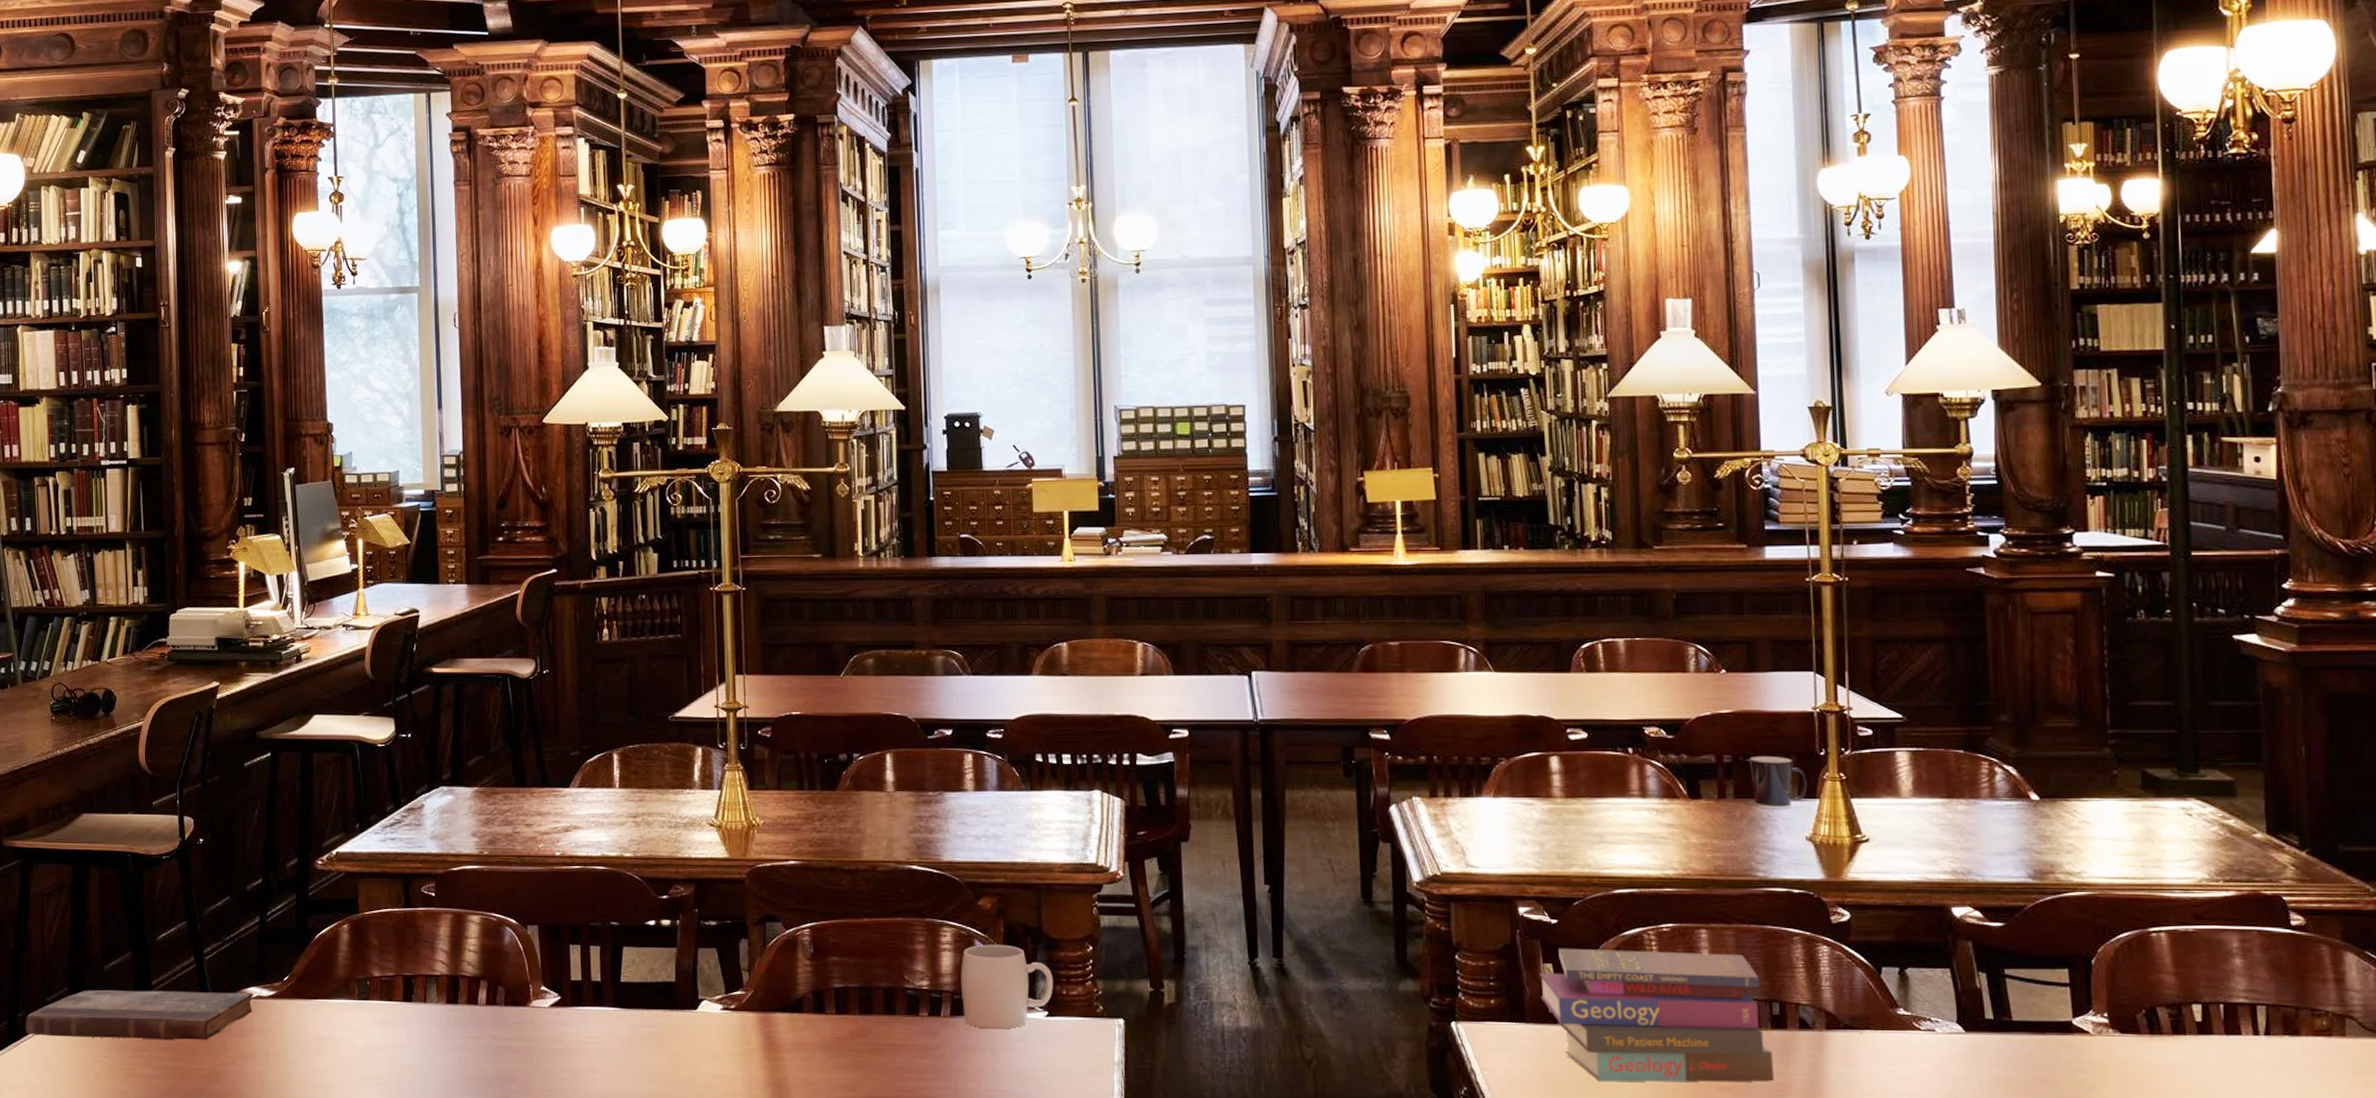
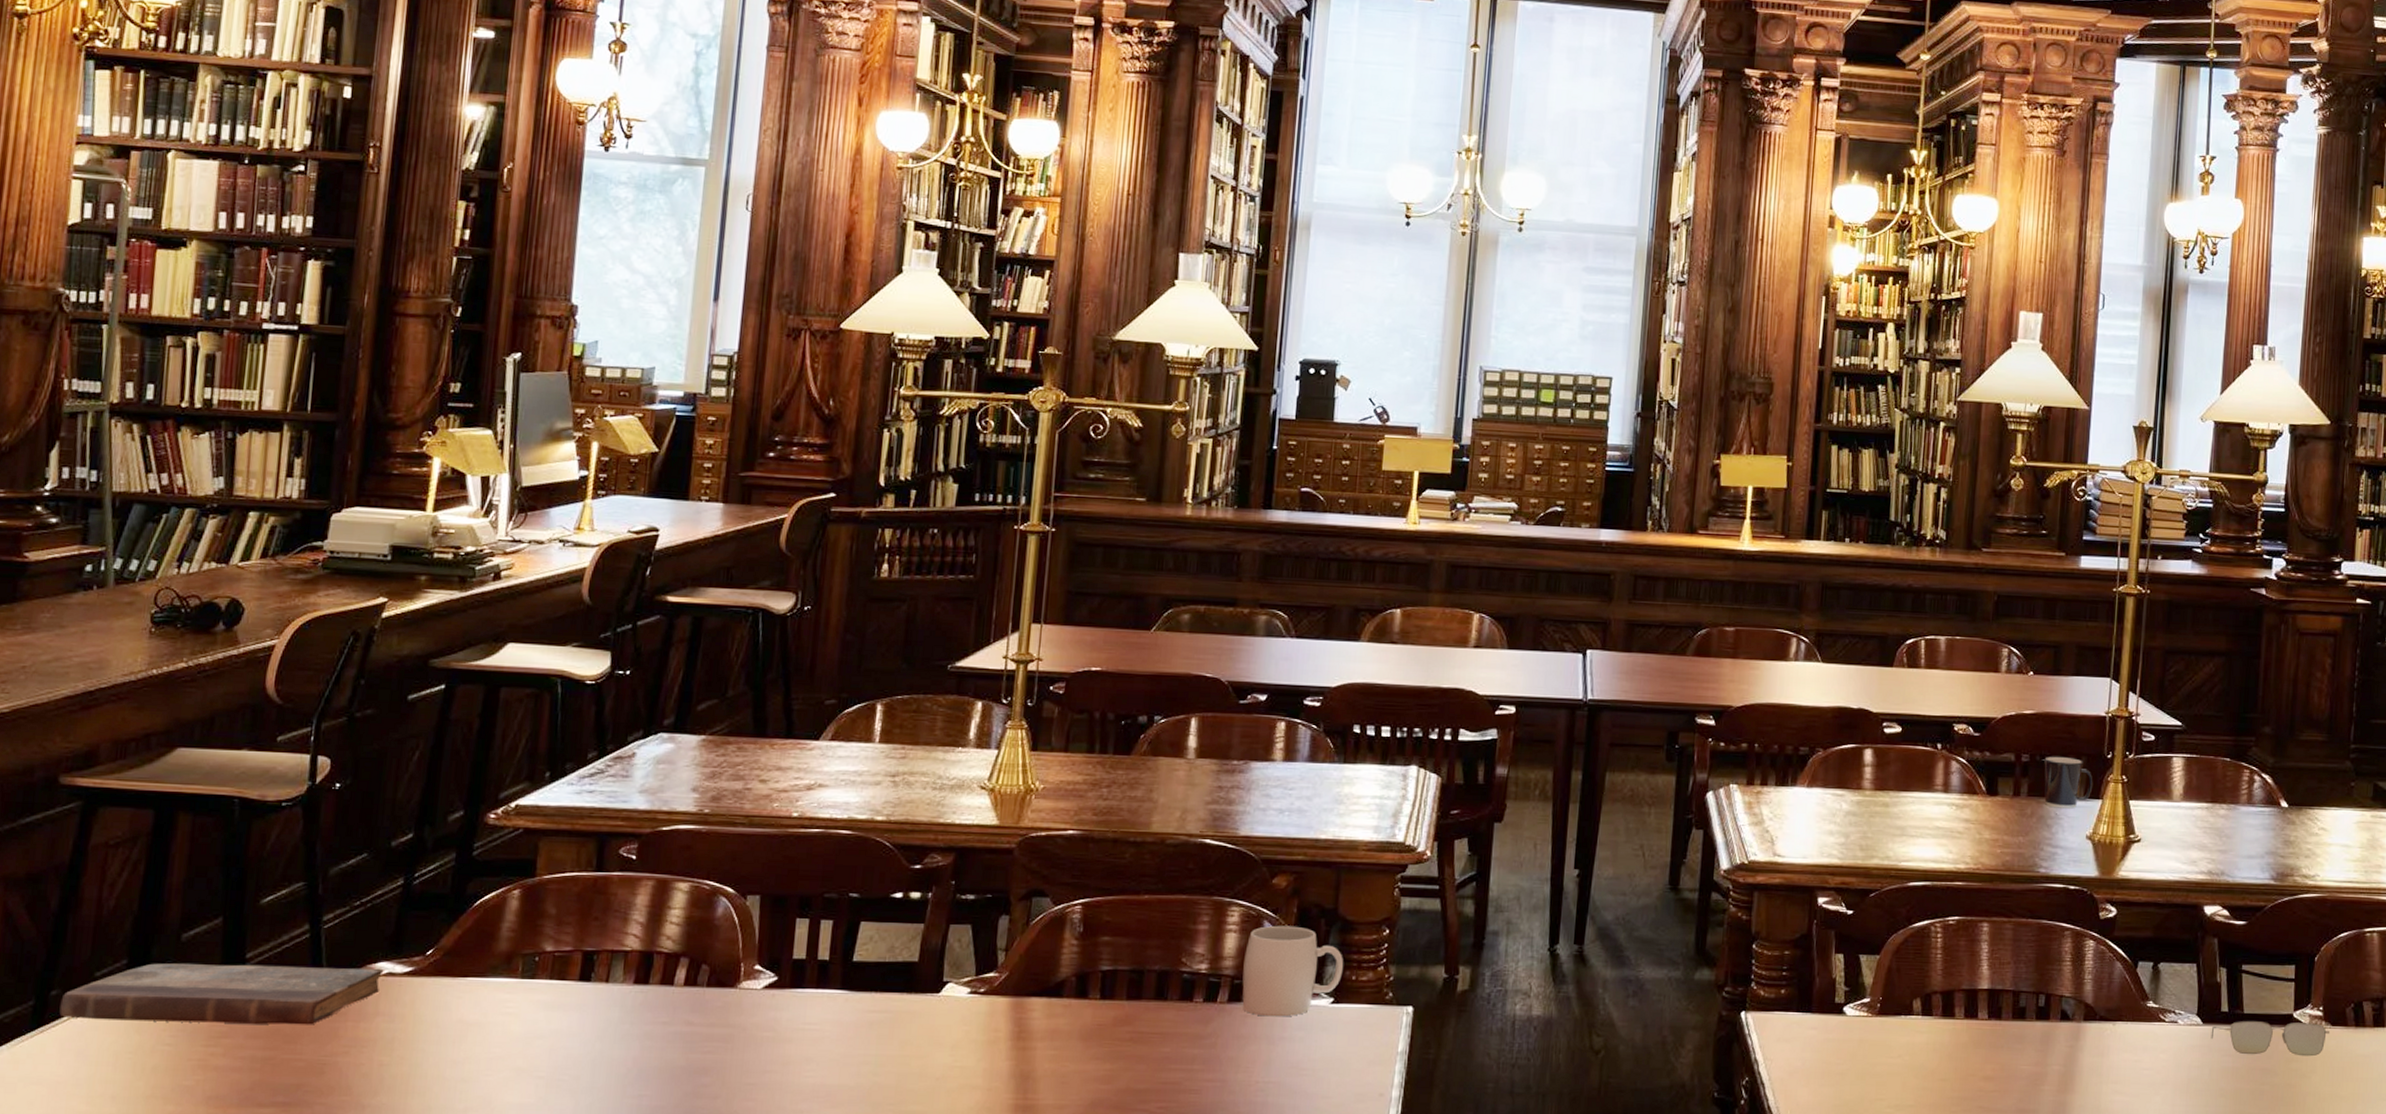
books: present [1539,948,1774,1082] -> none [1828,938,2035,1072]
eyeglasses: none [1976,1029,2119,1067] -> present [2210,1021,2329,1057]

